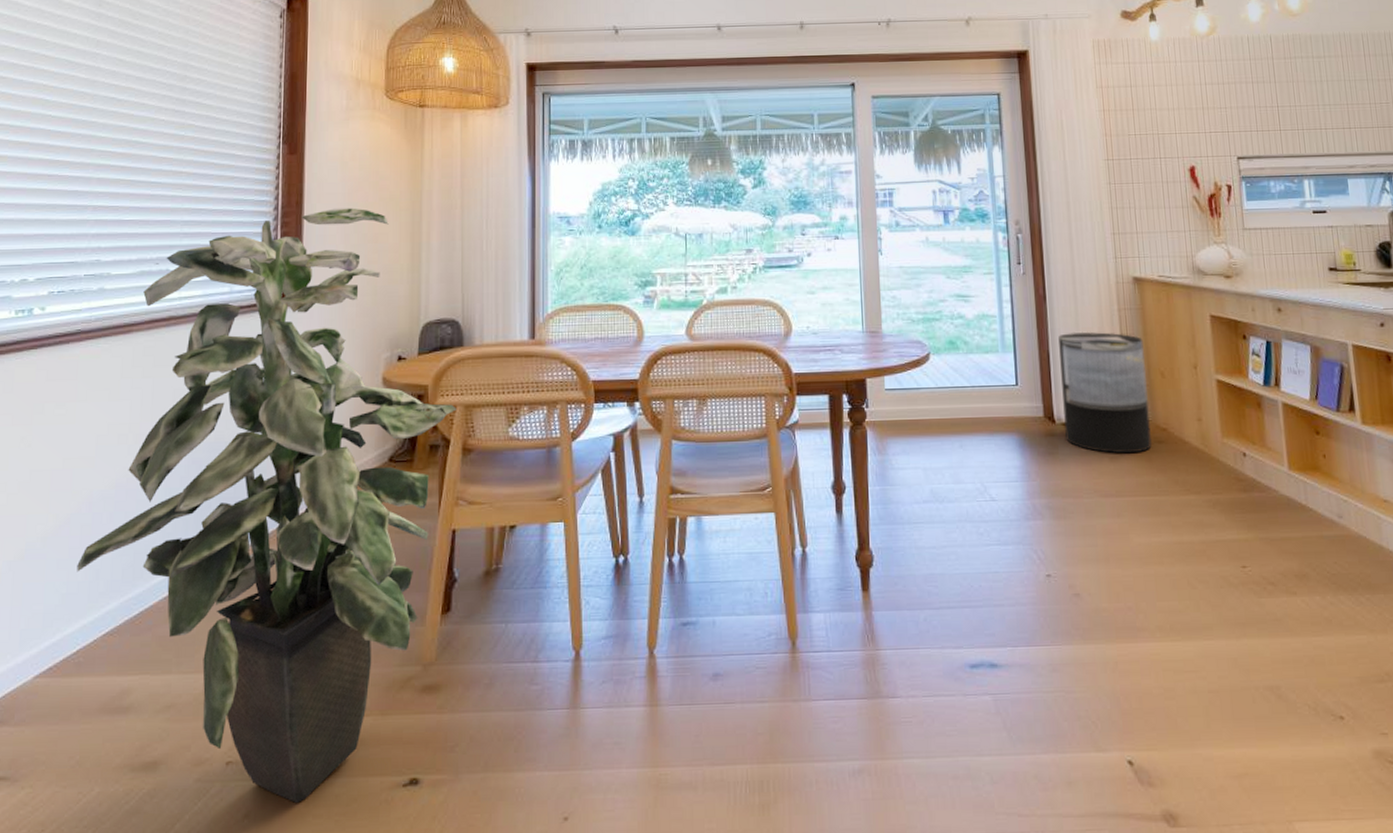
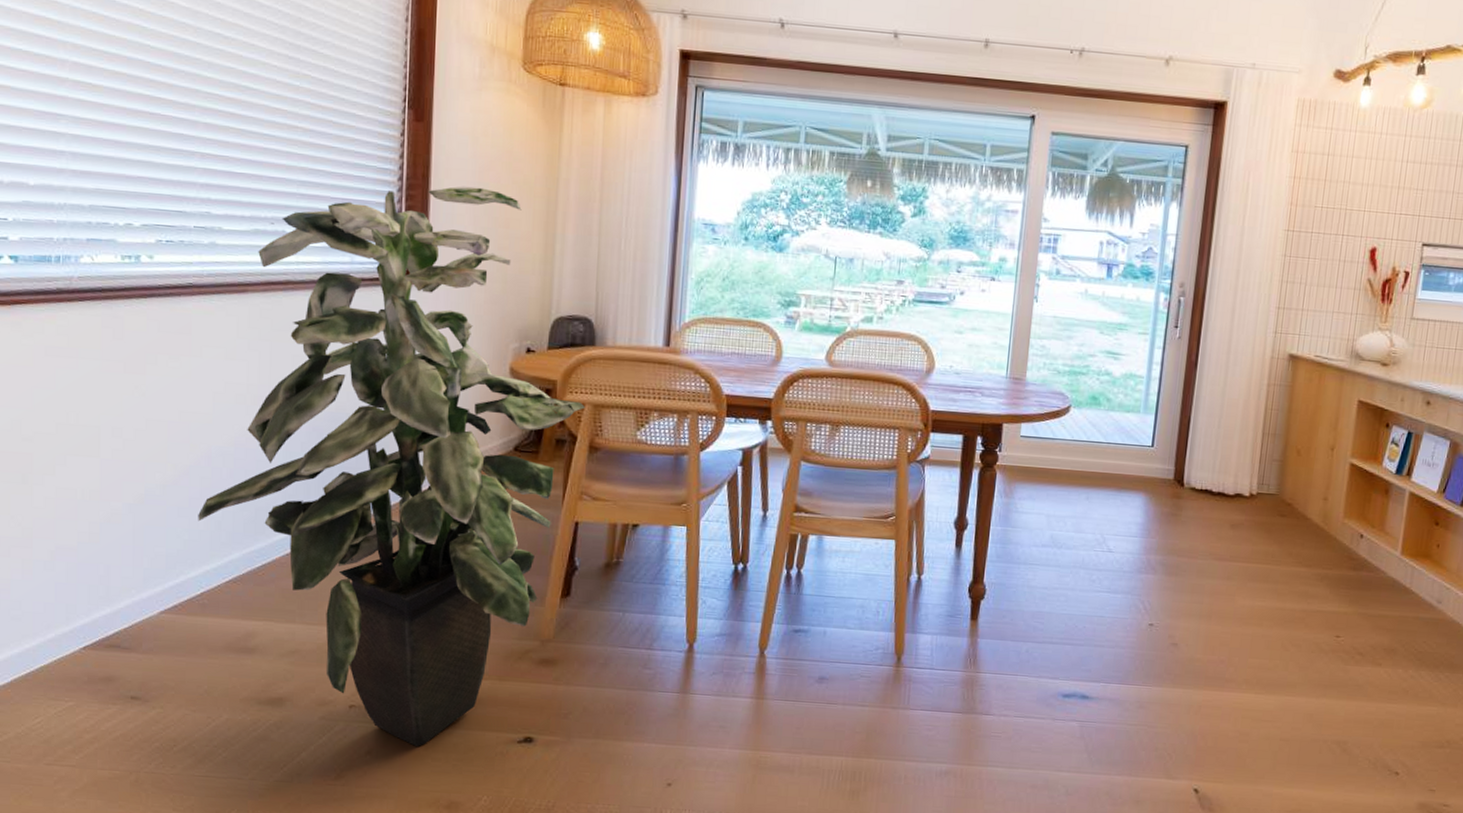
trash can: present [1058,331,1152,454] -> none [1191,402,1286,523]

